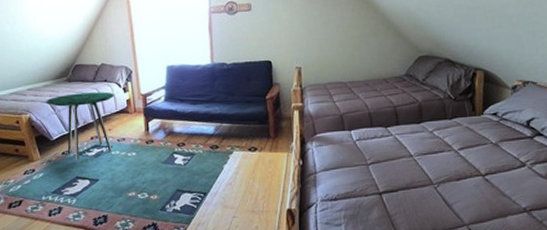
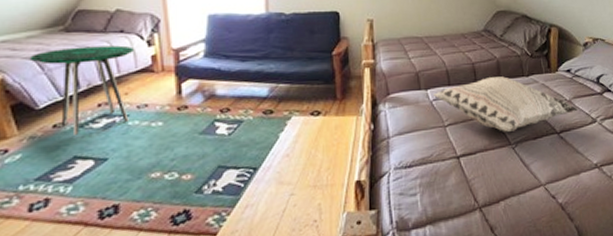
decorative pillow: none [357,119,506,172] -> present [434,76,579,132]

